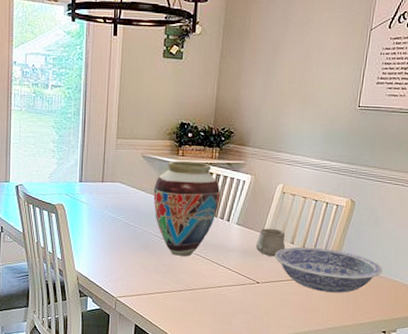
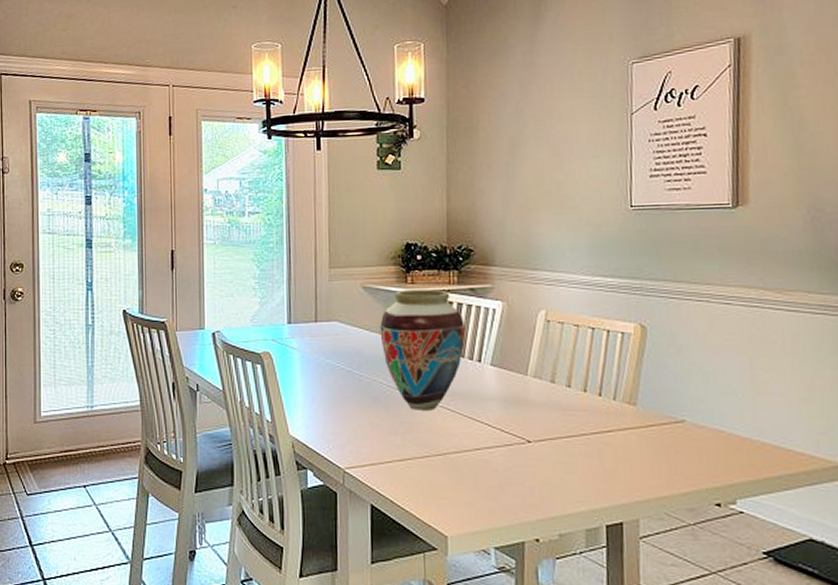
cup: present [255,228,286,257] -> none [519,368,561,406]
bowl: present [274,246,383,293] -> none [546,390,701,451]

